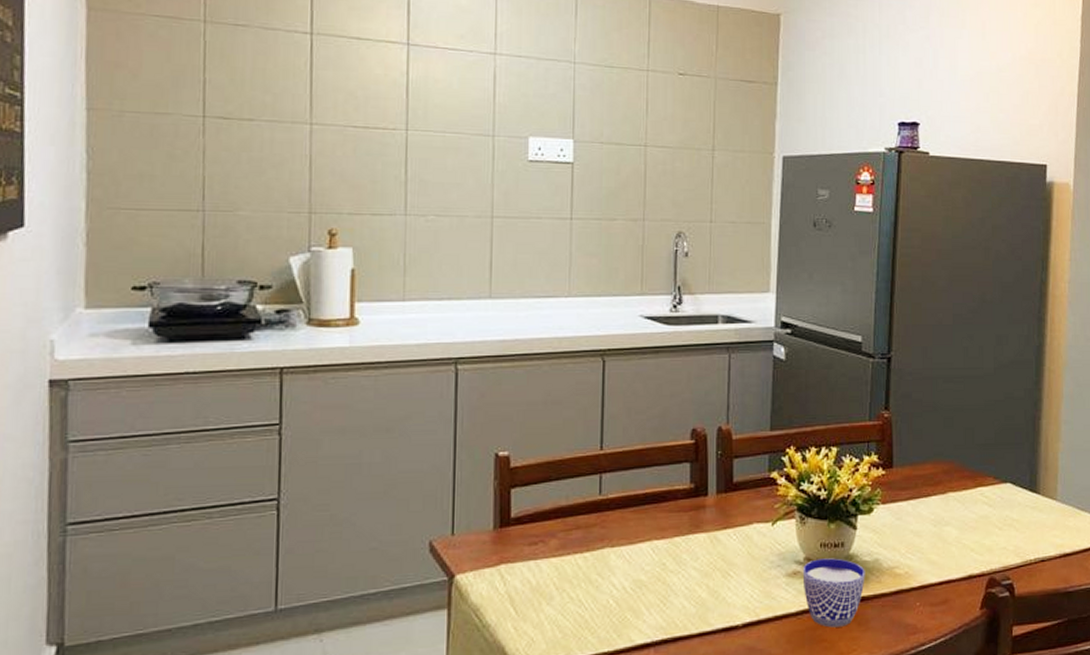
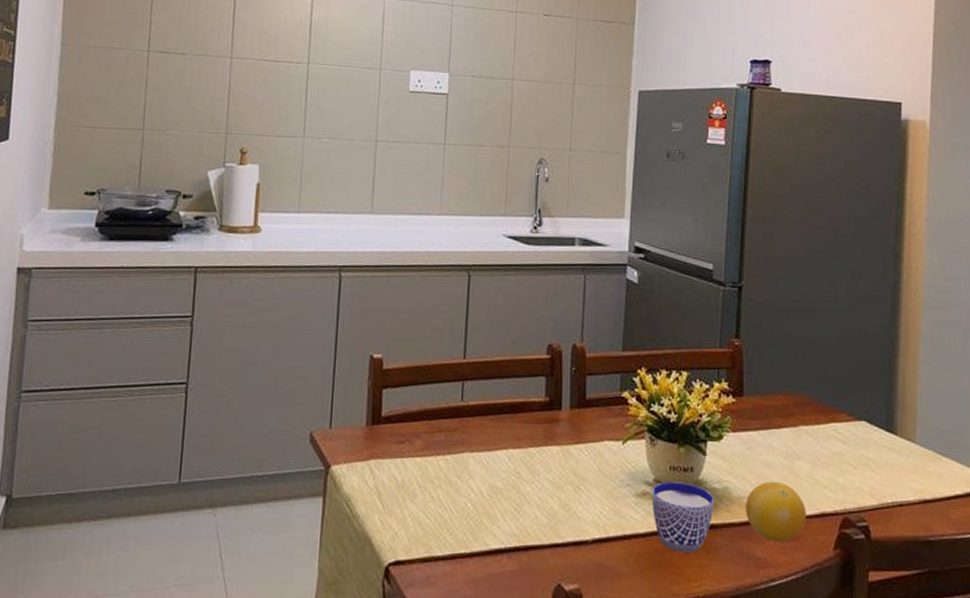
fruit: none [896,549,954,607] -> present [746,481,806,541]

